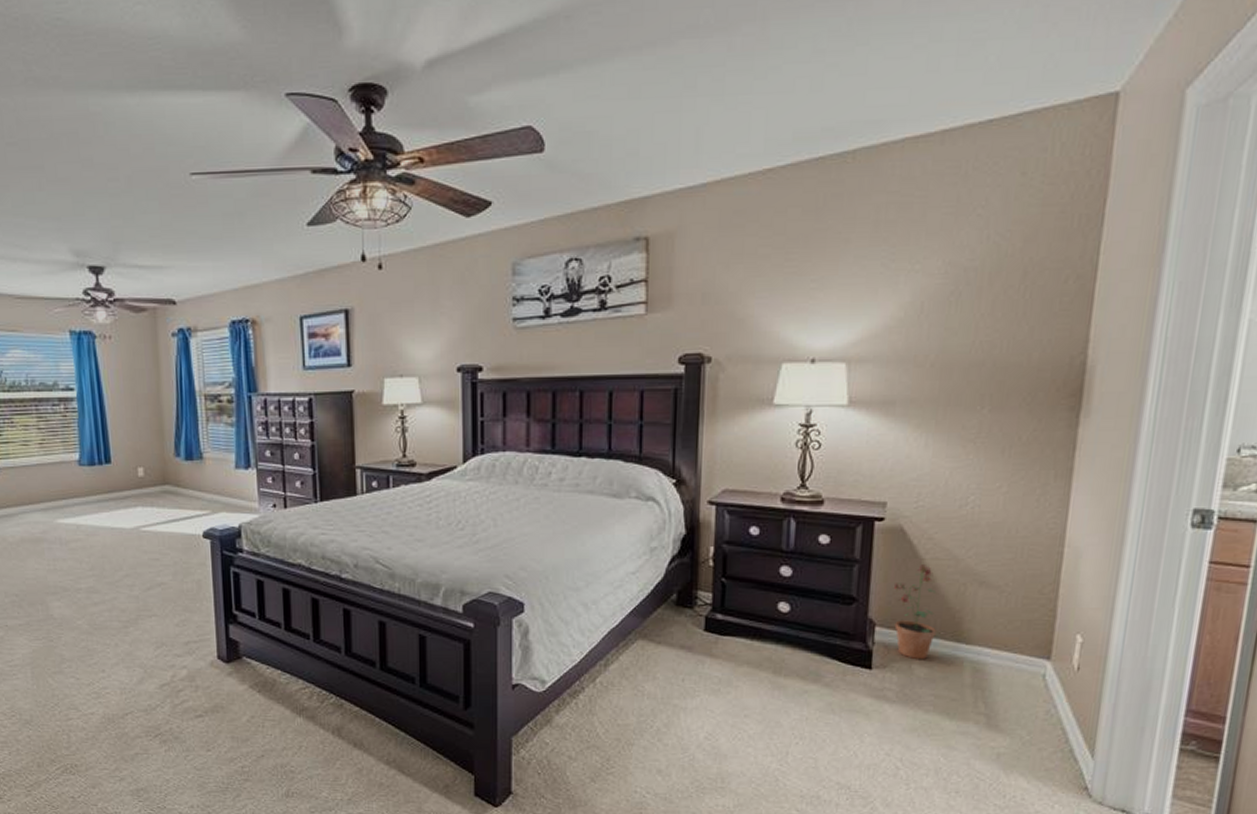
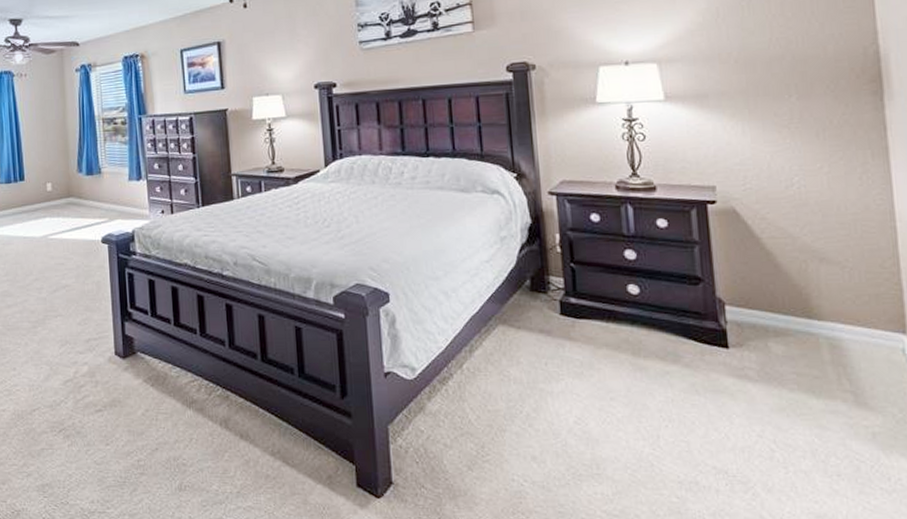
potted plant: present [893,565,936,660] -> none [736,244,786,338]

